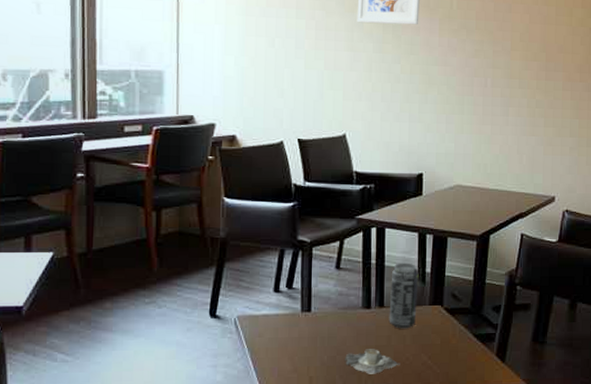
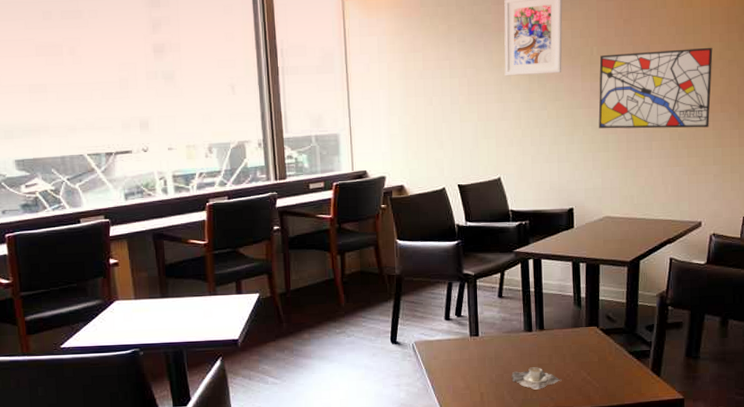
beverage can: present [389,263,419,329] -> none [548,289,575,349]
wall art: none [454,10,575,97] -> present [598,47,713,129]

